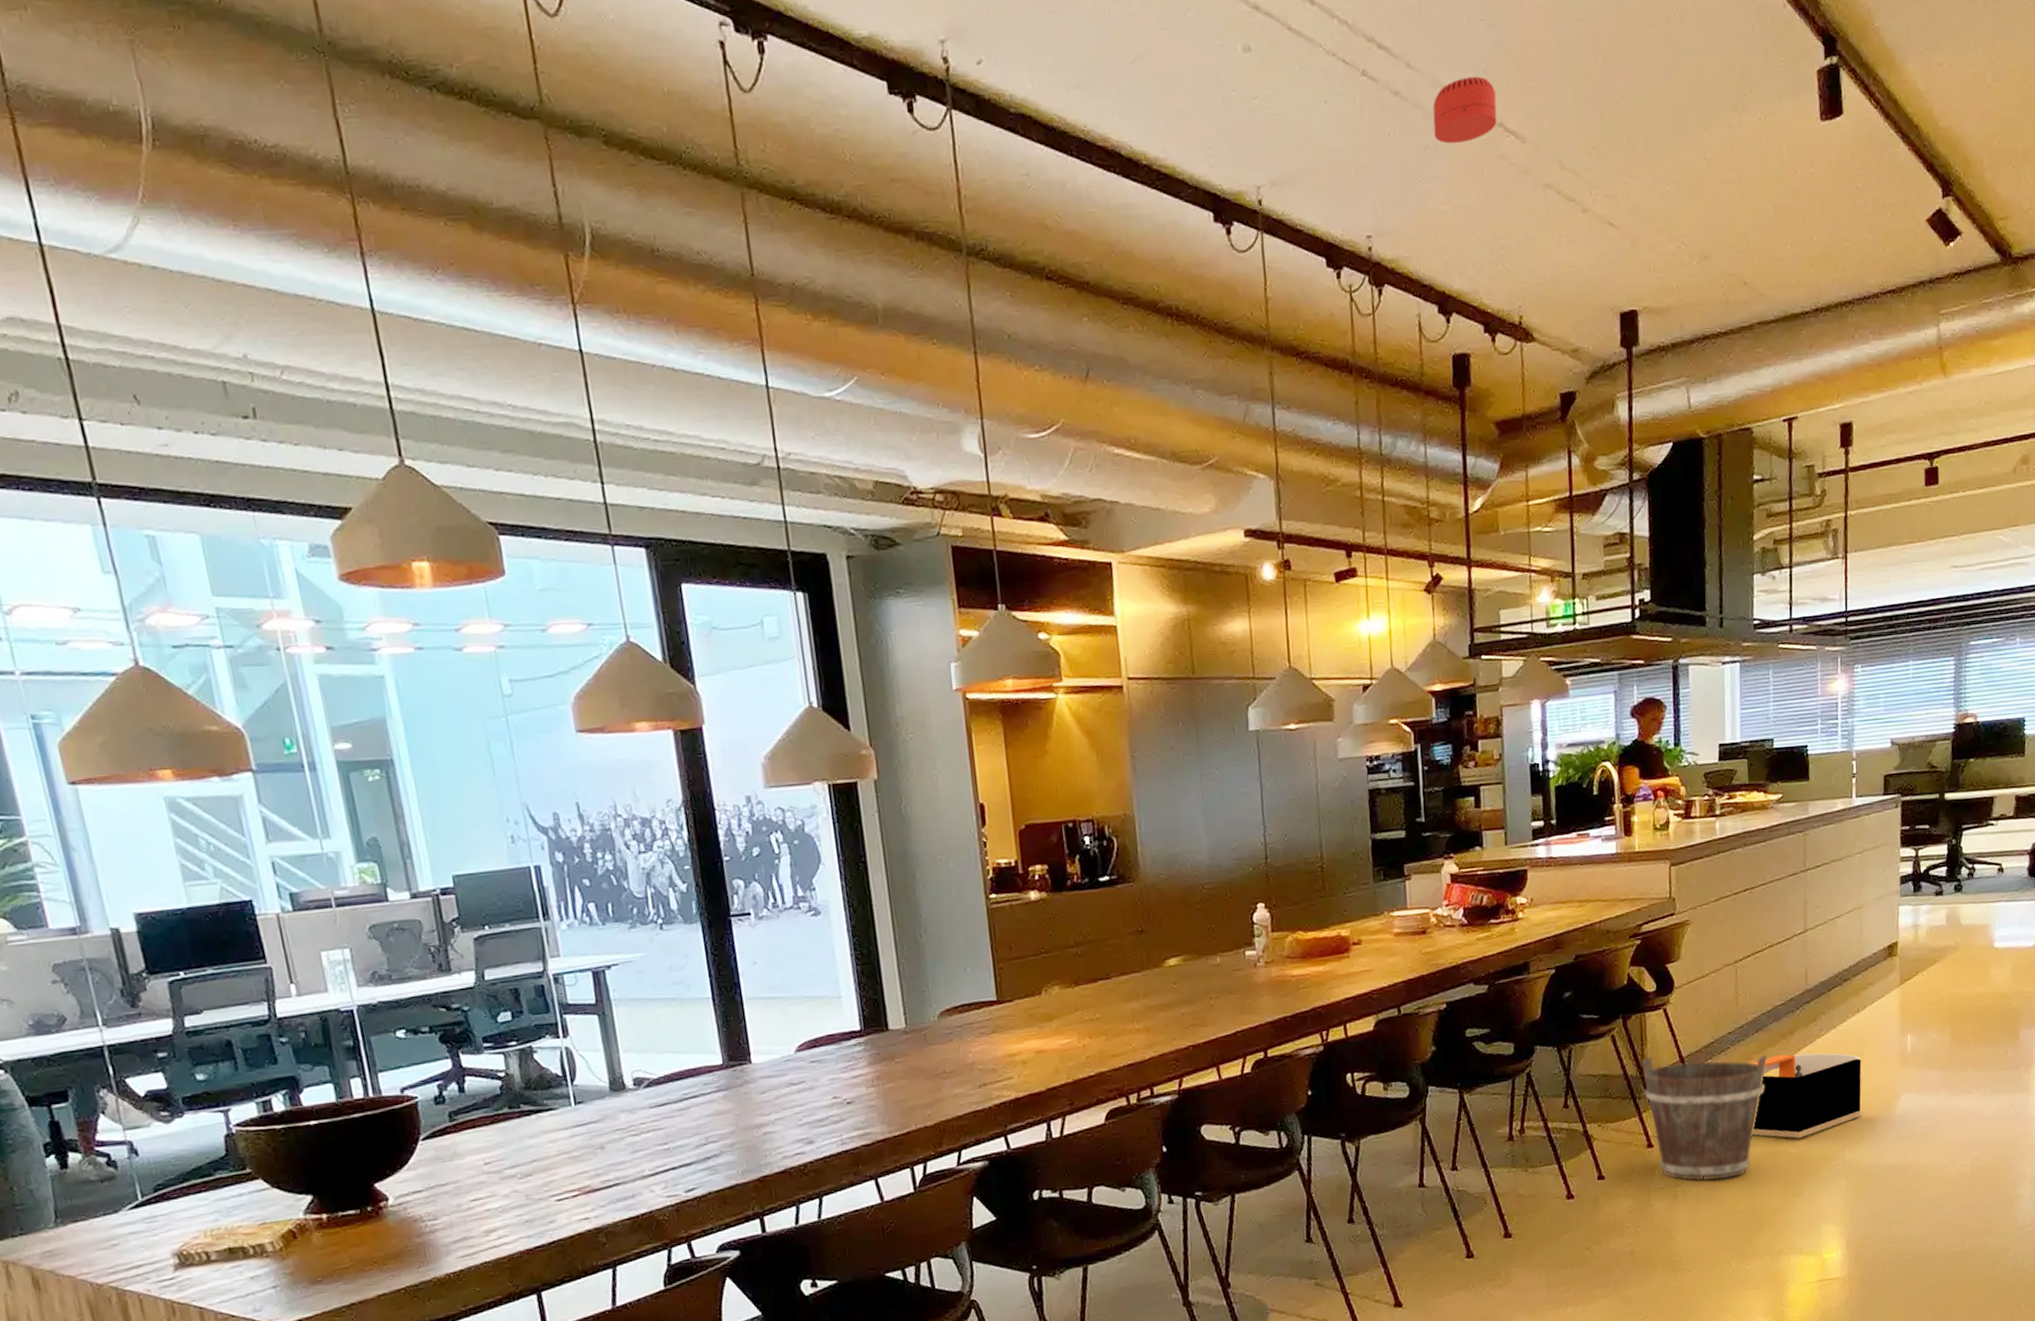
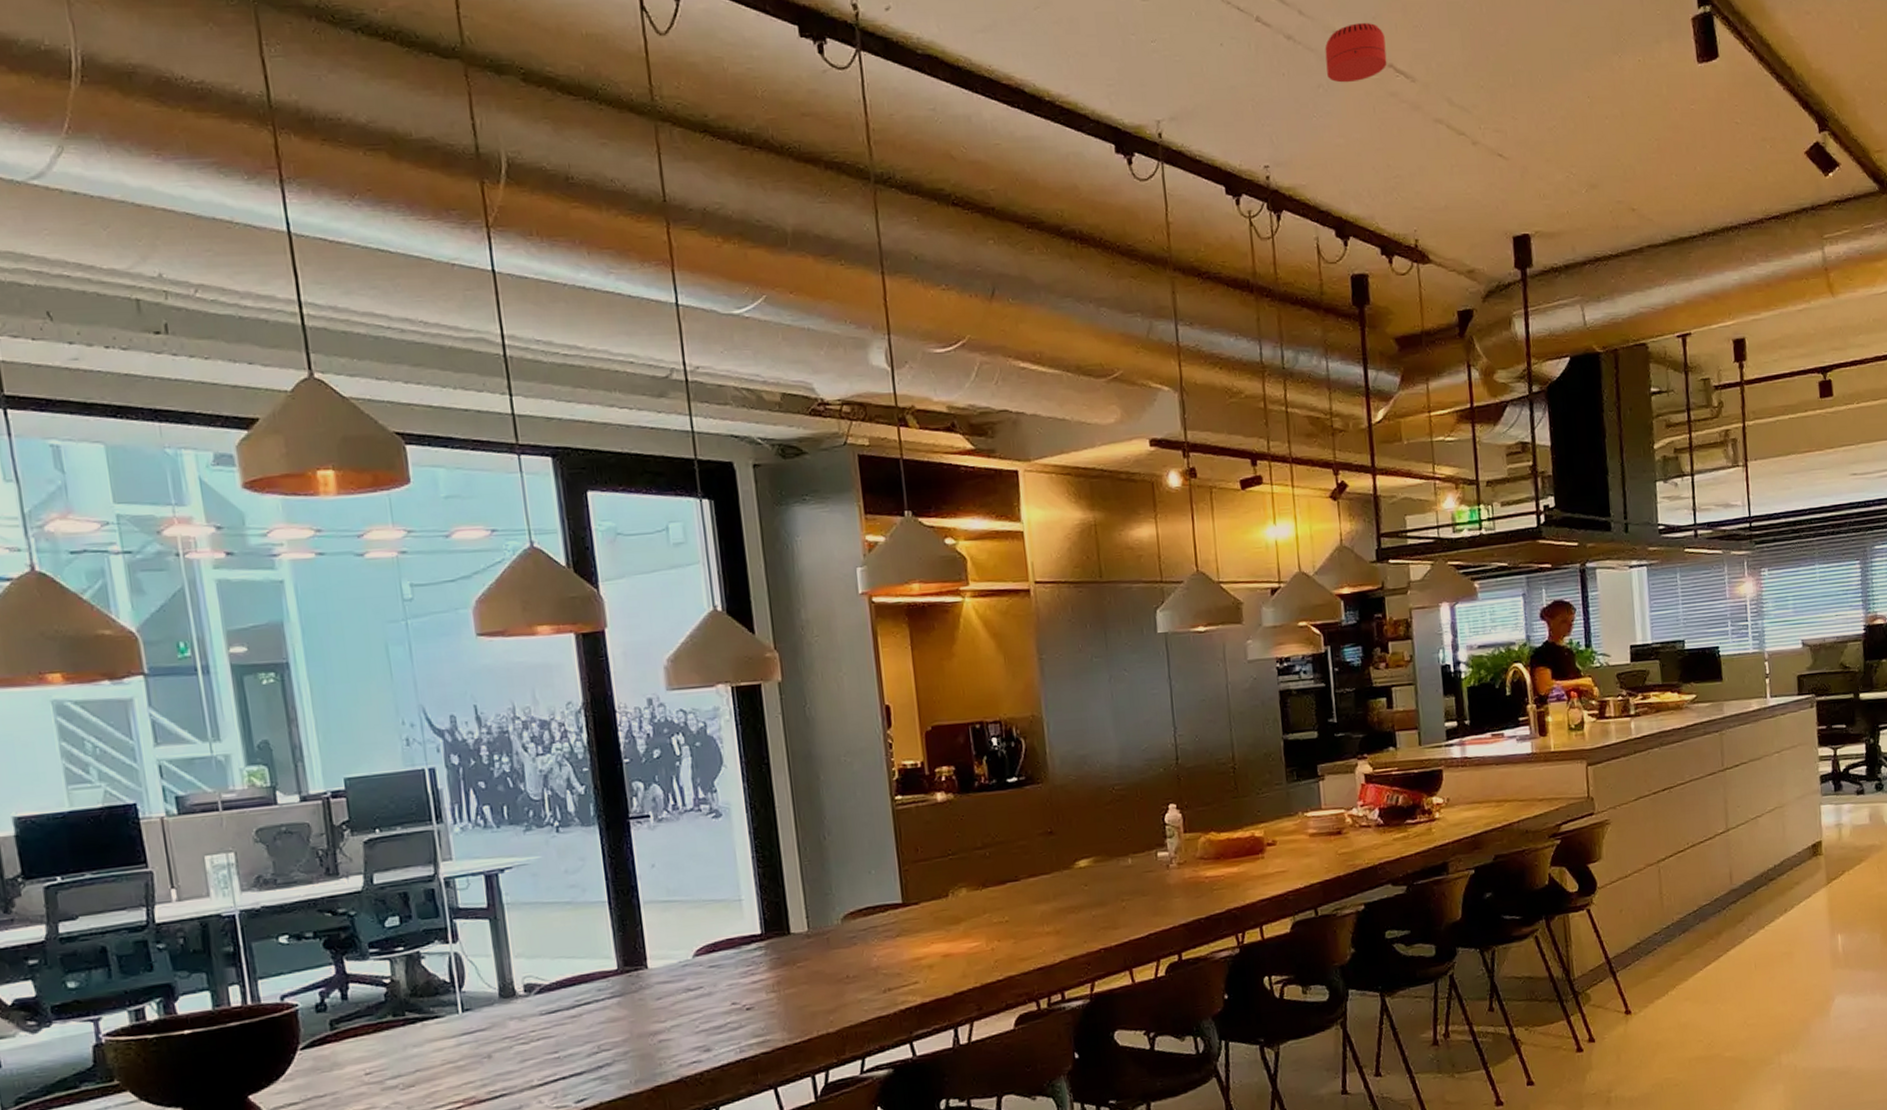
bucket: present [1641,1055,1768,1181] -> none [1567,956,1696,1086]
storage bin: present [1752,1053,1862,1138] -> none [1680,954,1795,1042]

